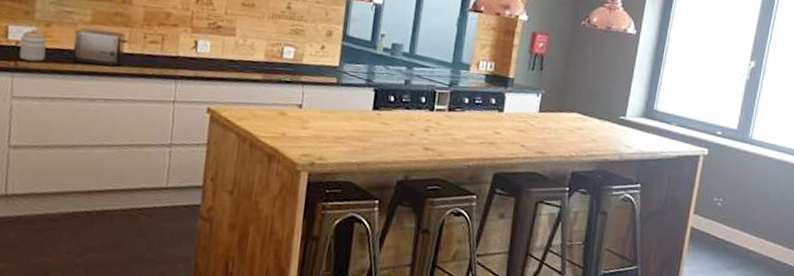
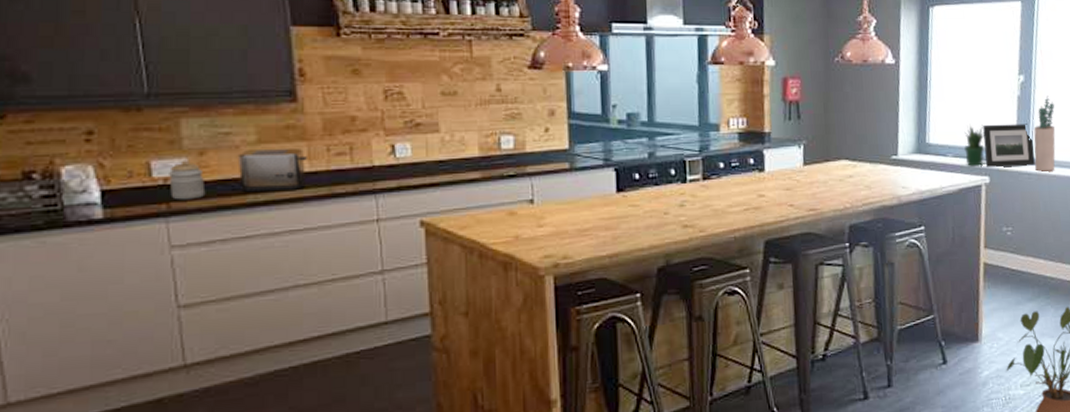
planter: none [688,99,710,138] -> present [964,125,985,166]
picture frame: none [706,101,756,146] -> present [983,124,1035,168]
vase: none [752,83,780,154] -> present [1033,96,1056,173]

